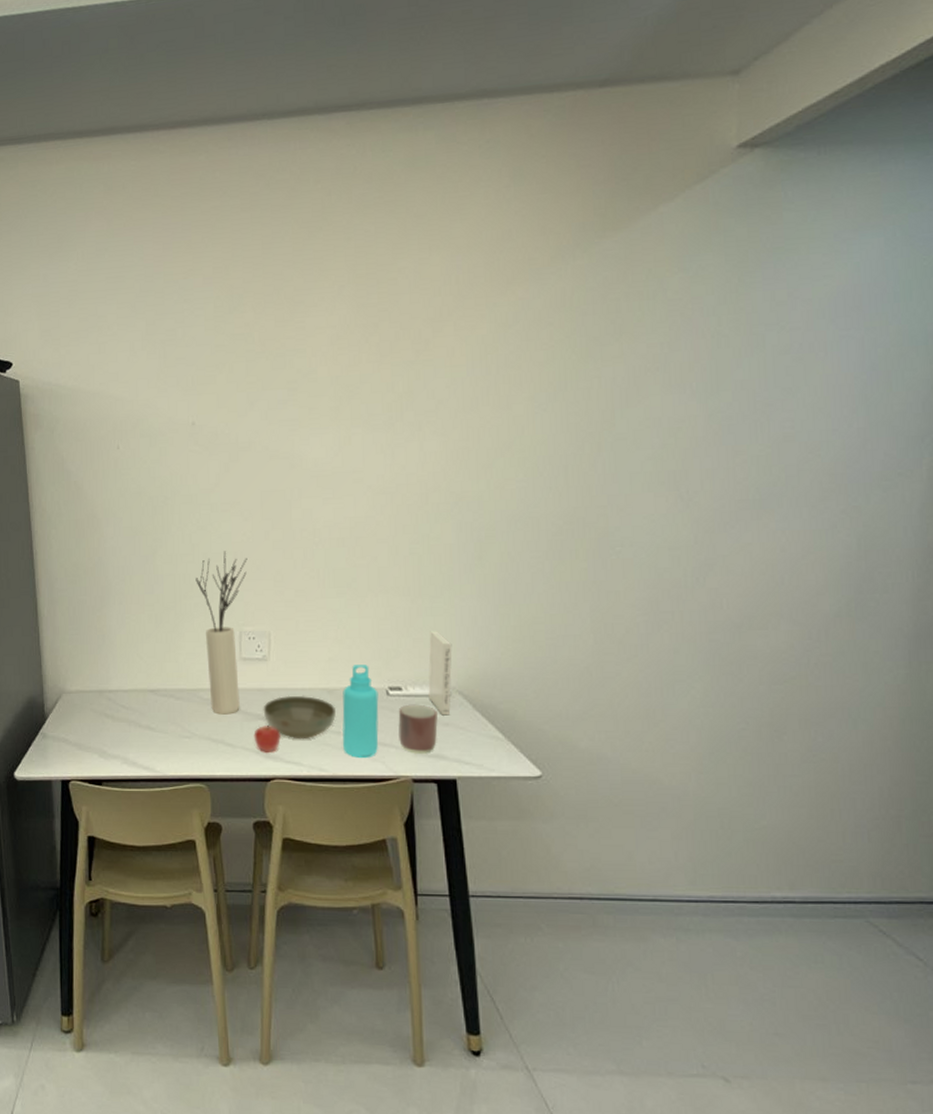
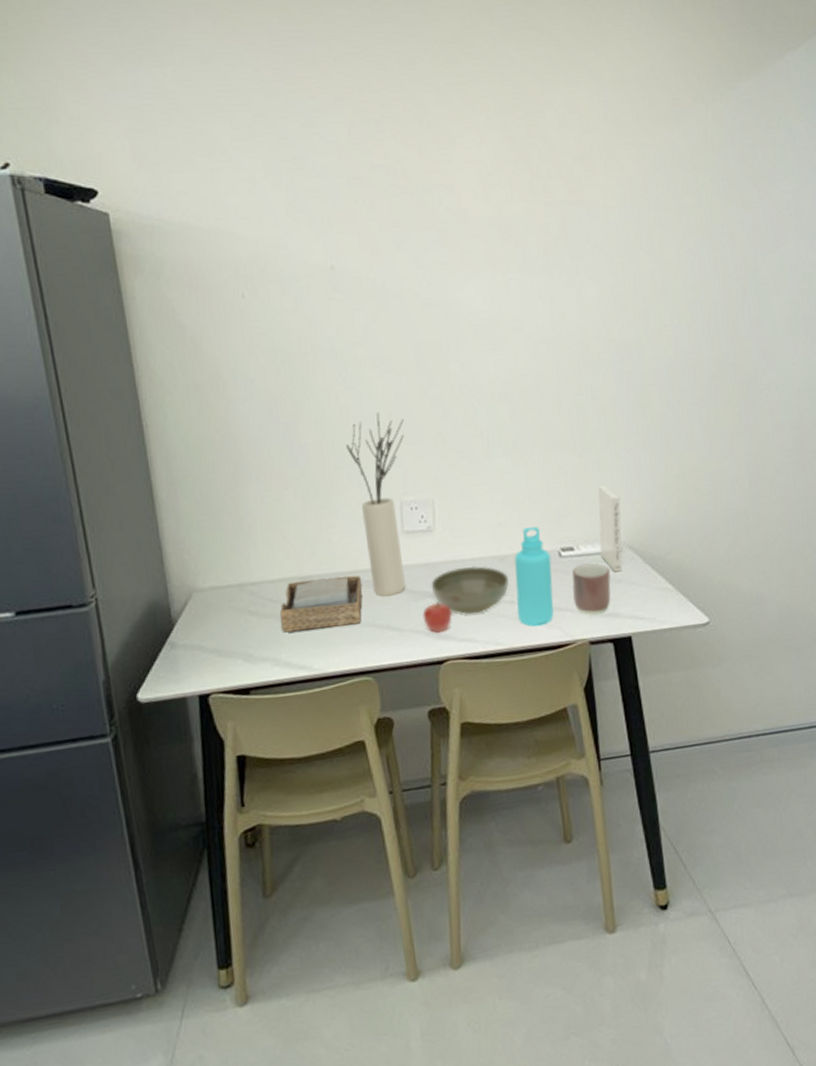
napkin holder: none [130,692,202,737] -> present [280,575,363,633]

